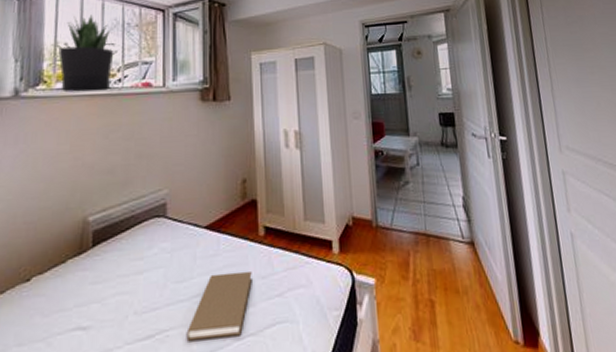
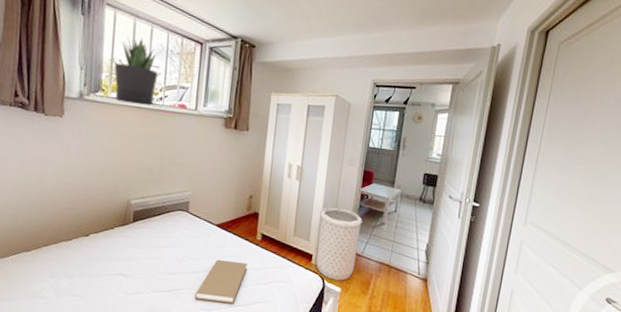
laundry basket: none [331,172,386,270] -> present [315,206,363,281]

